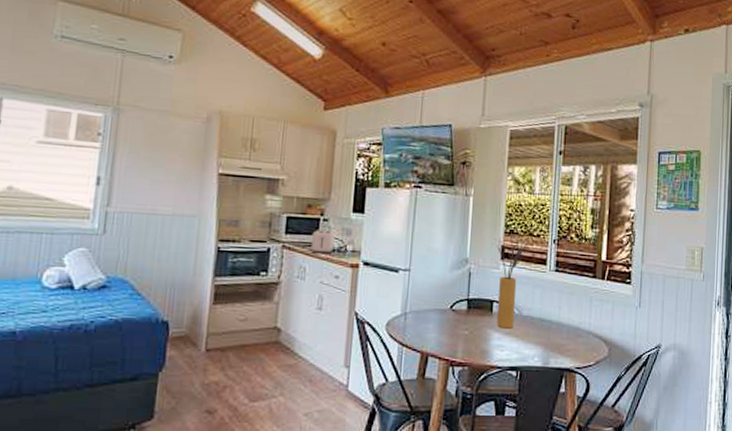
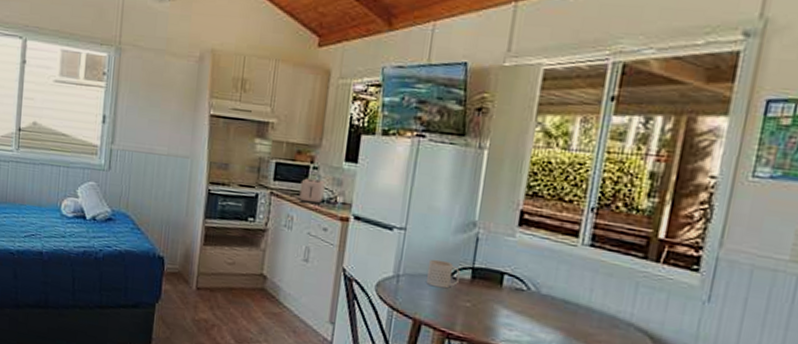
mug: none [429,295,458,321] -> present [425,259,460,289]
vase: present [497,239,530,329] -> none [506,203,559,308]

